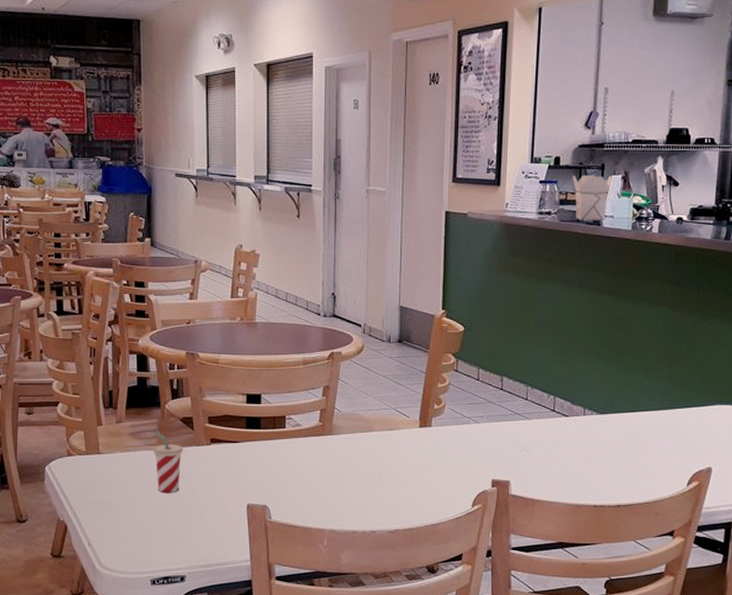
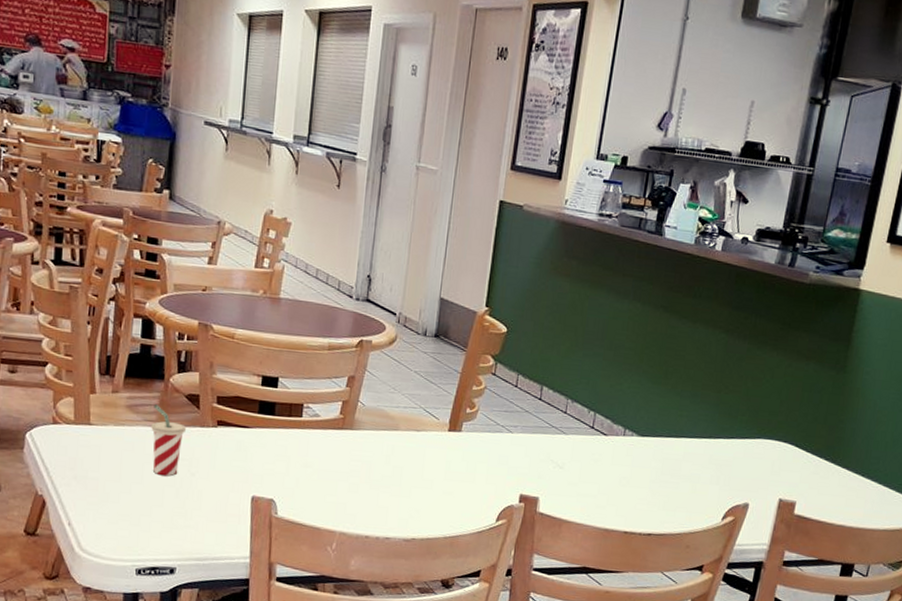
takeout container: present [573,174,612,221] -> none [637,179,680,231]

